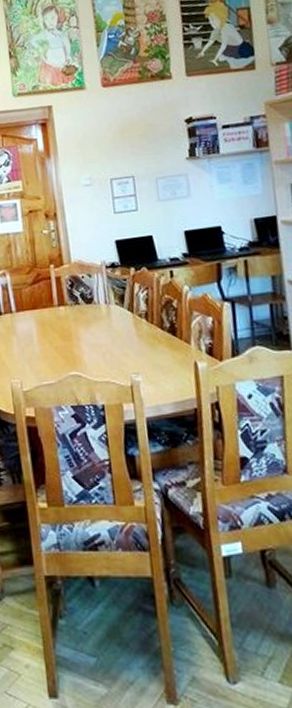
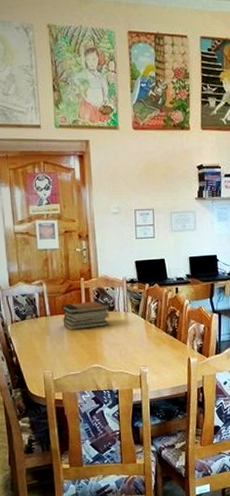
book stack: none [29,291,89,330] -> present [62,301,110,330]

